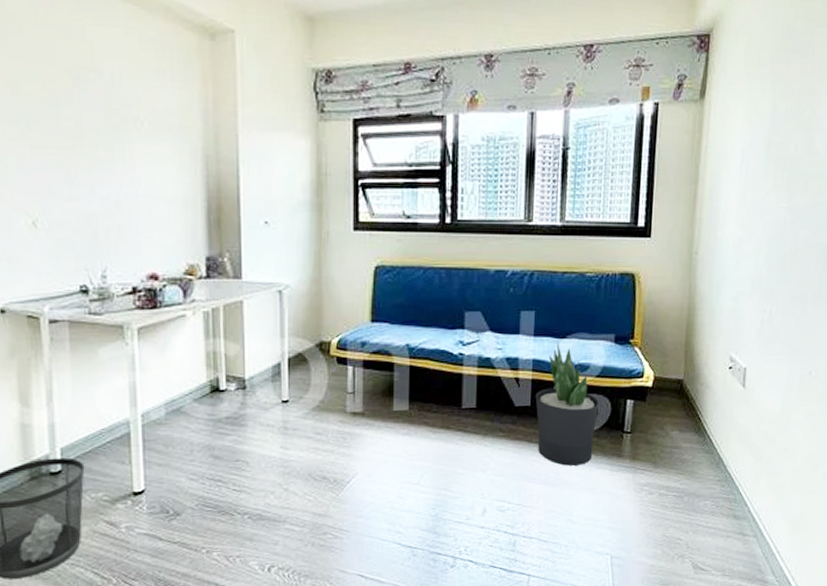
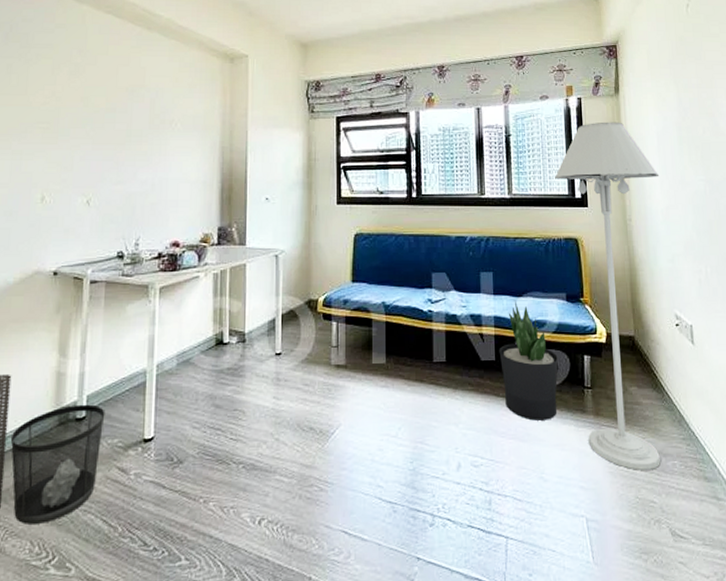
floor lamp: none [616,134,737,511] -> present [555,122,661,470]

